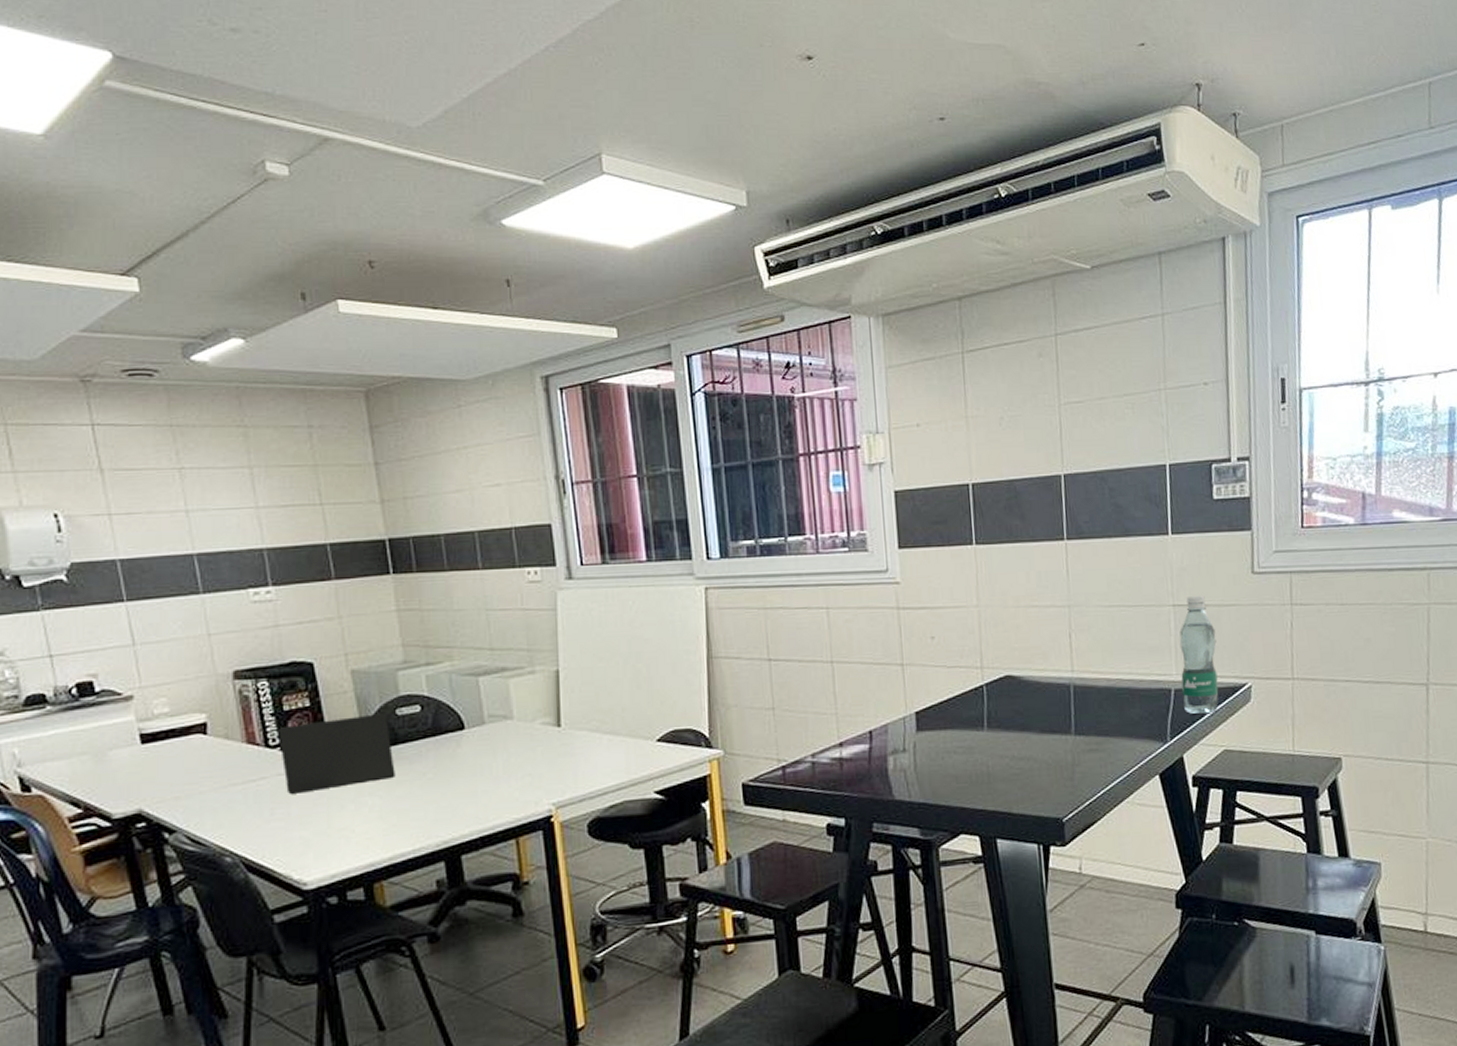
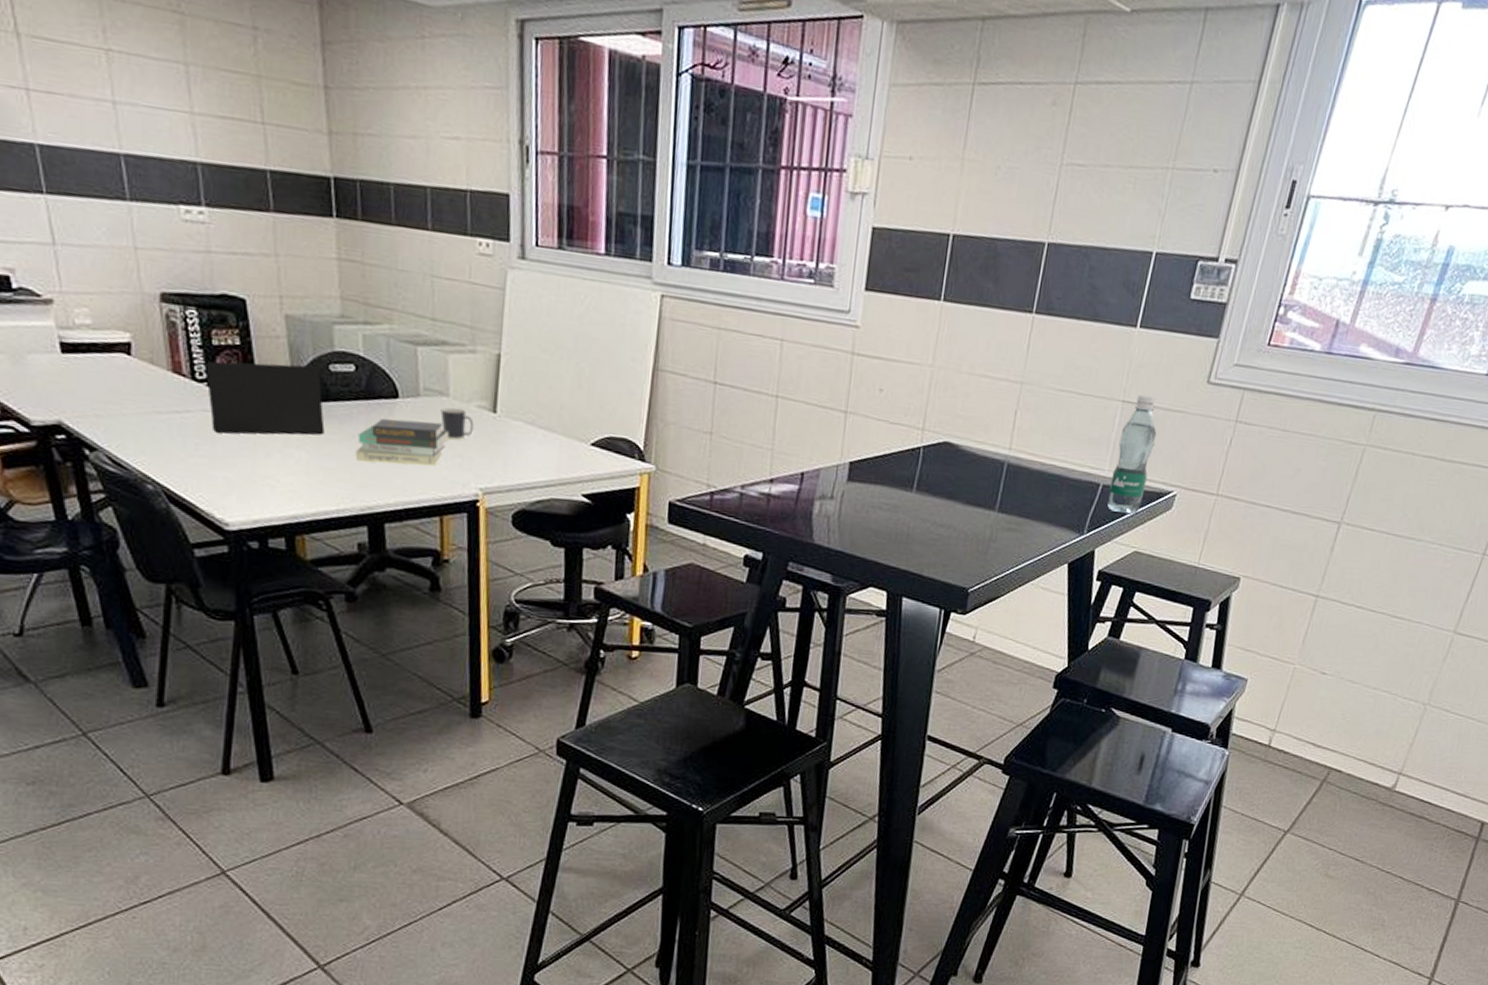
books: none [427,745,517,797] -> present [355,418,450,465]
mug: none [506,728,540,761] -> present [440,407,474,441]

